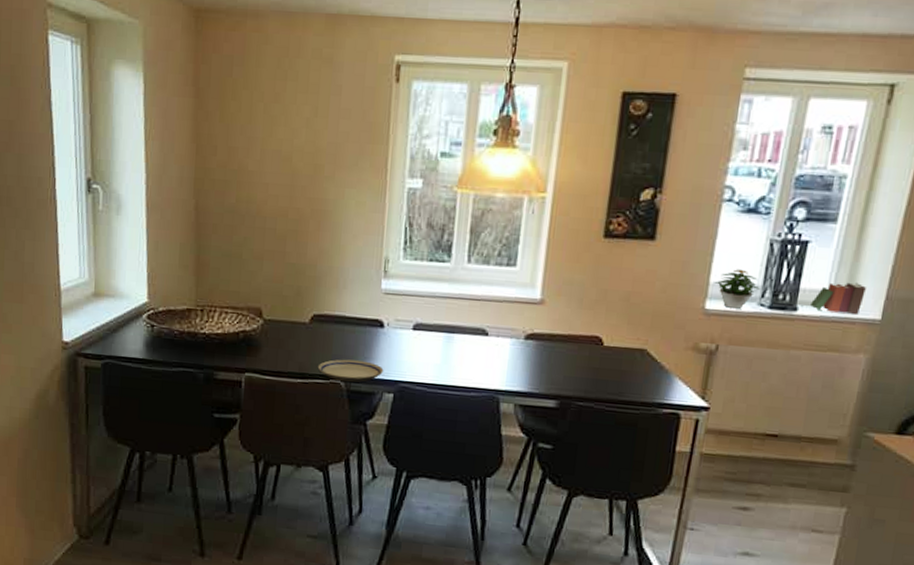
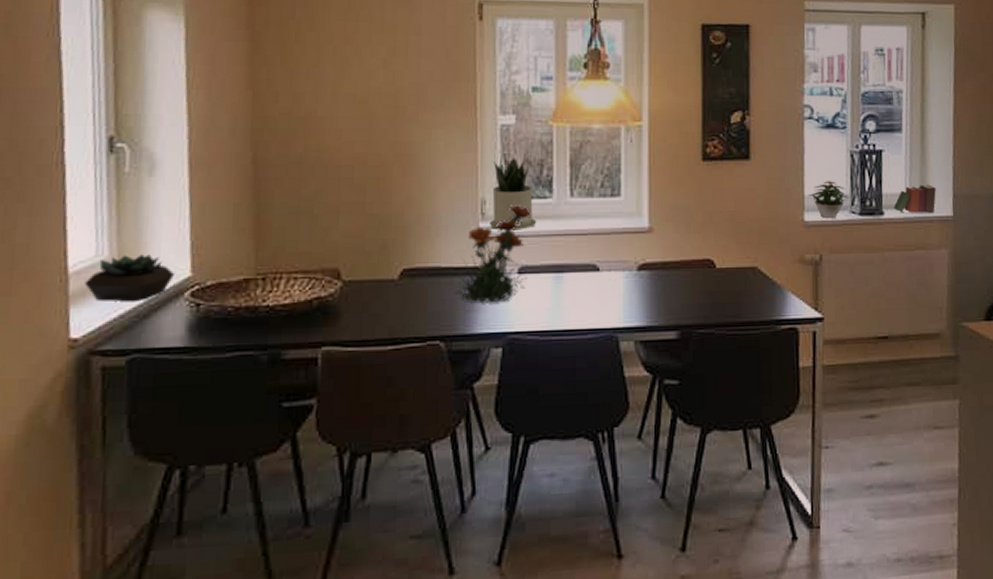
succulent plant: none [72,279,136,317] -> present [85,254,176,301]
plate: present [317,359,384,383] -> none [411,315,489,342]
flower plant: none [352,266,431,354] -> present [450,205,533,304]
planter: none [390,221,434,291] -> present [488,158,537,232]

